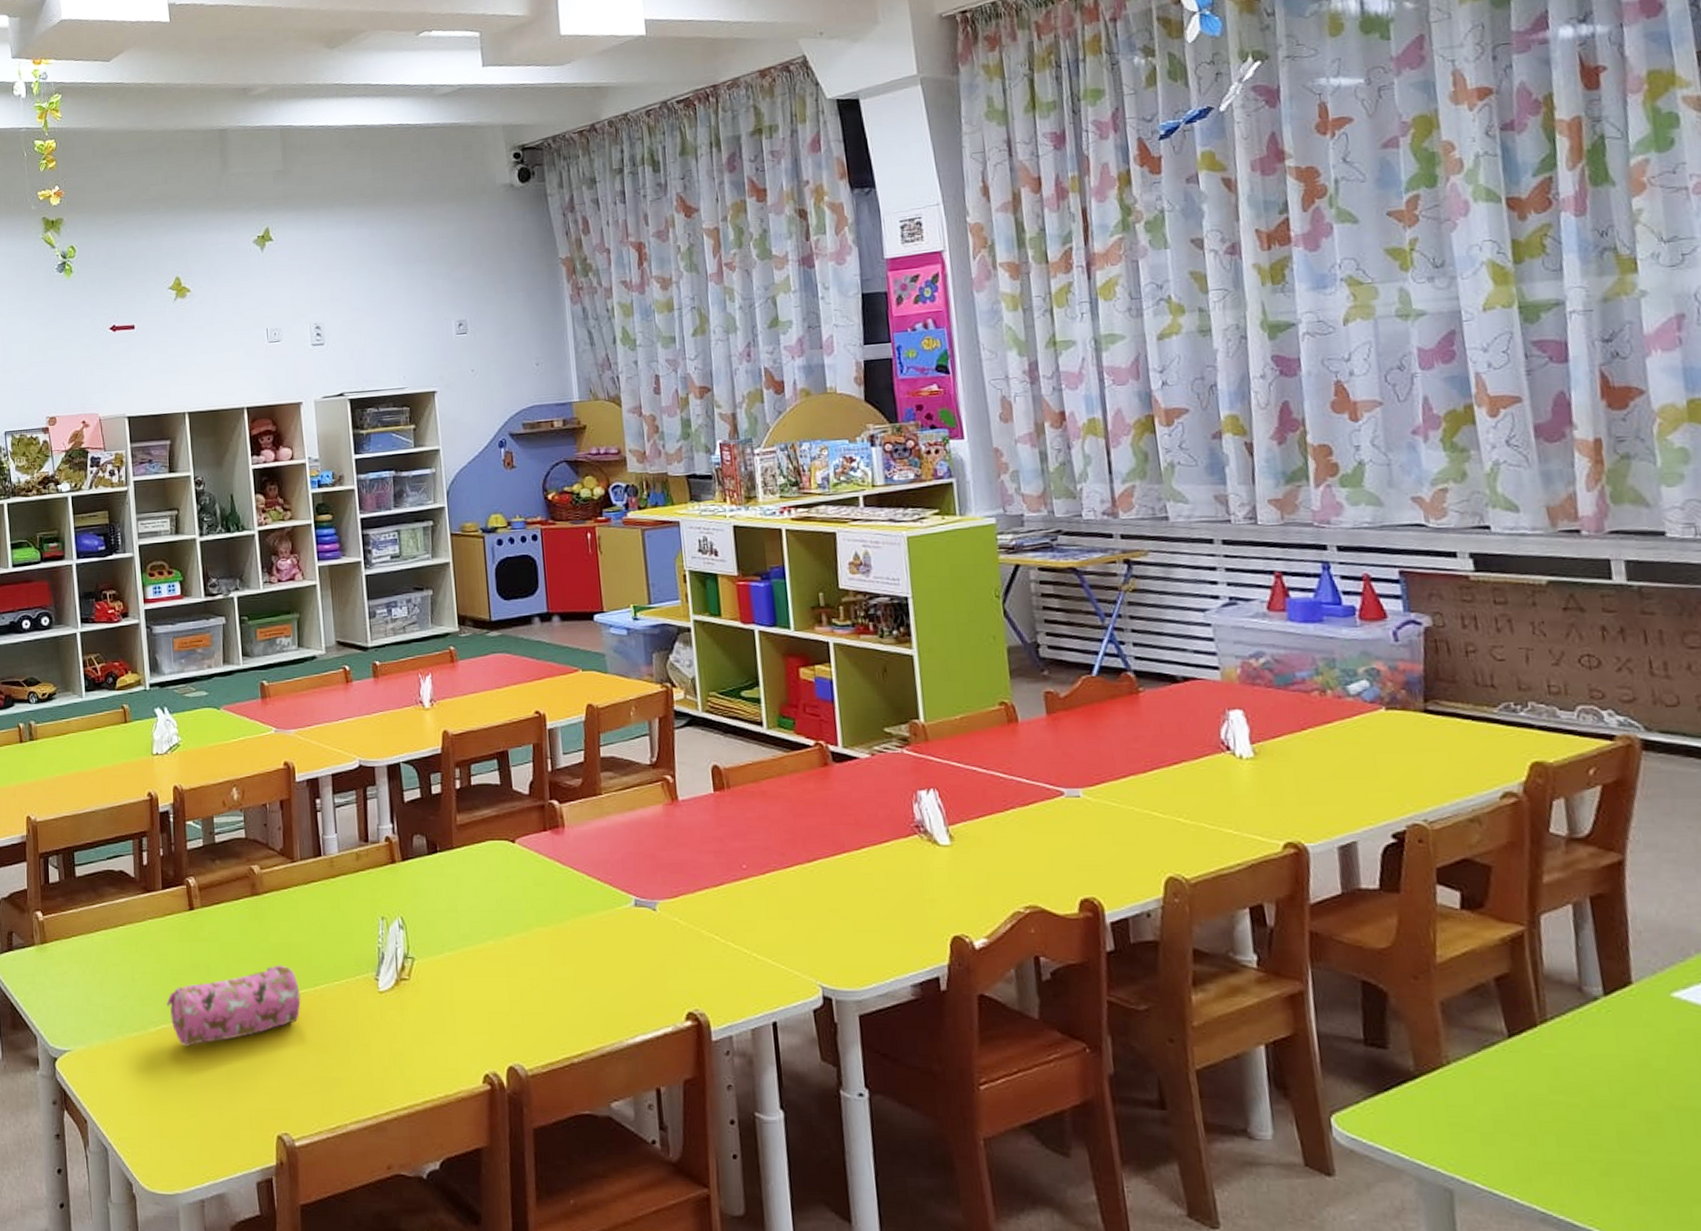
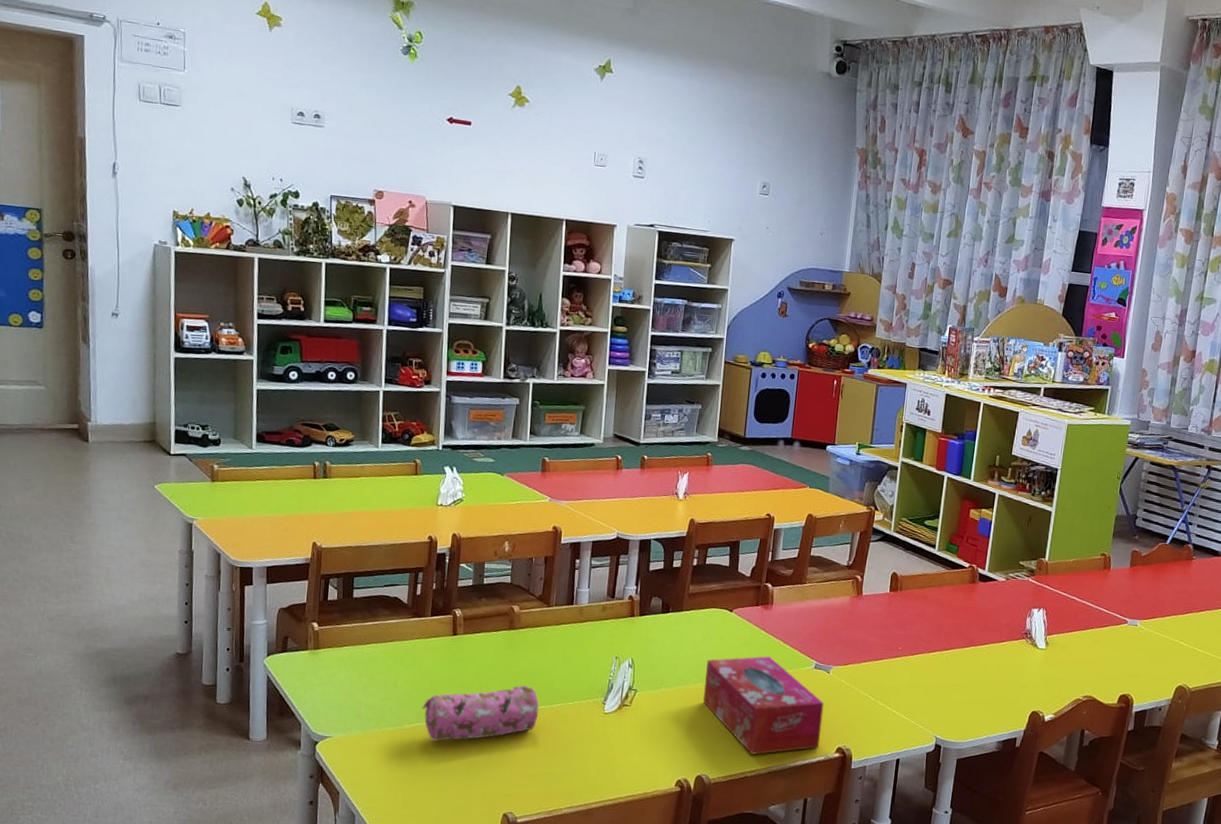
tissue box: none [495,895,663,1033] -> present [703,655,824,756]

